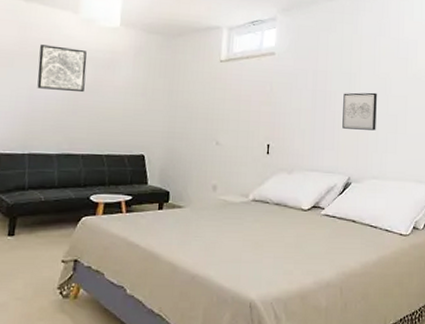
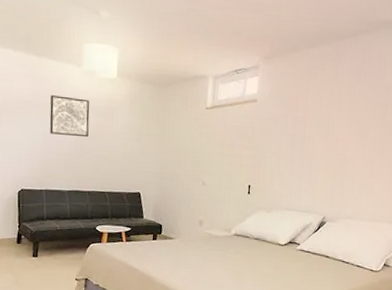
wall art: present [342,92,377,131] -> none [319,137,355,174]

